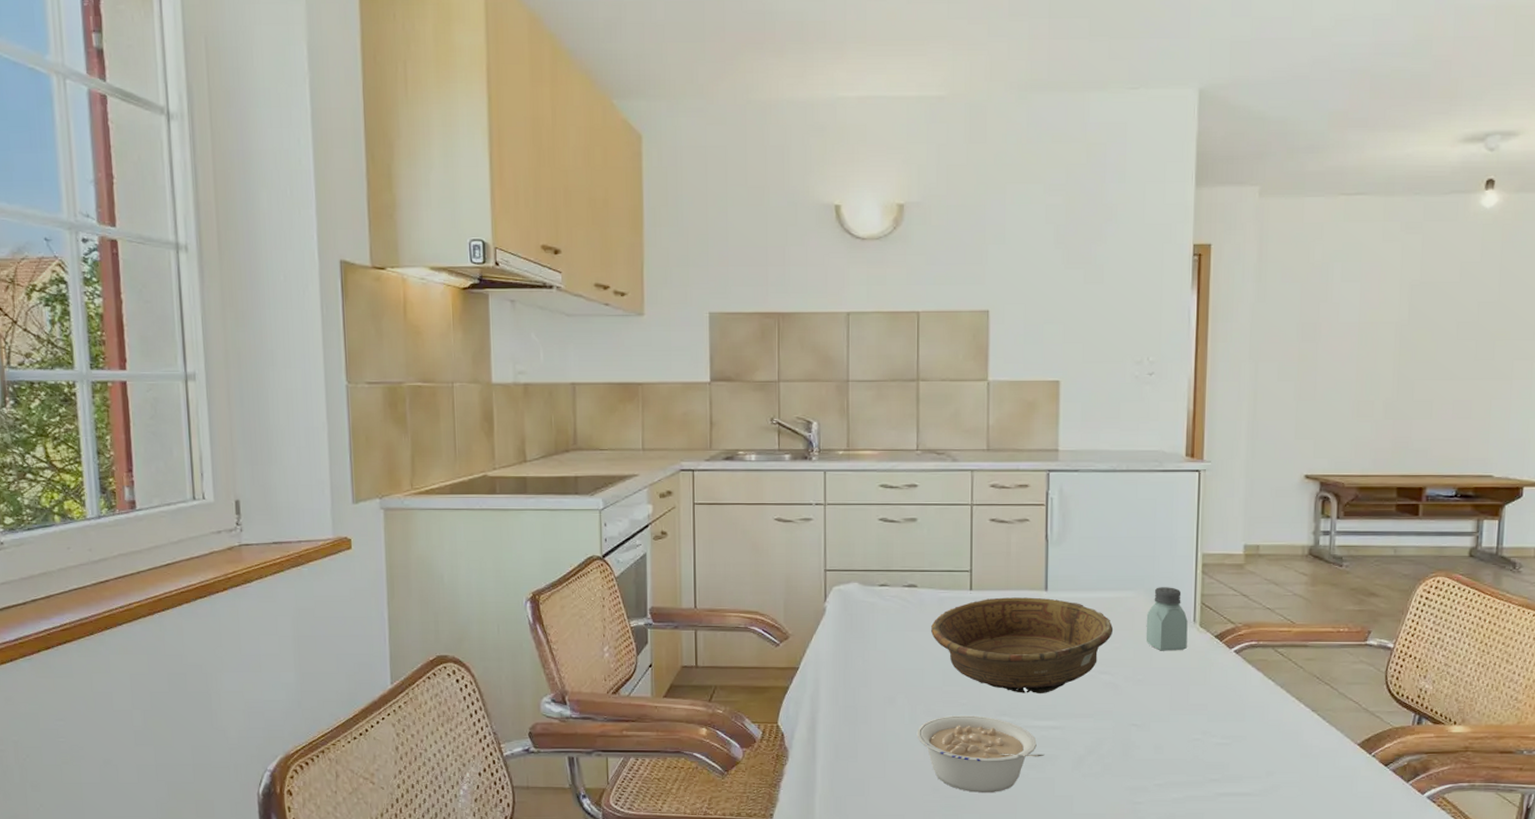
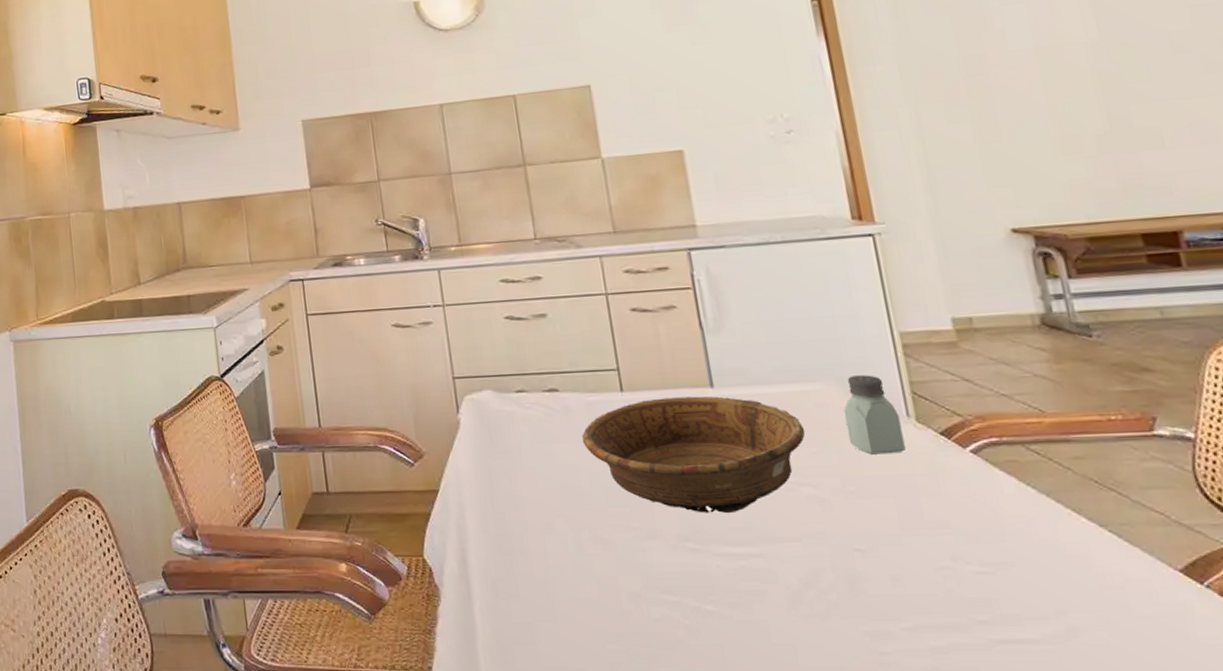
legume: present [917,715,1045,792] -> none [585,542,749,640]

